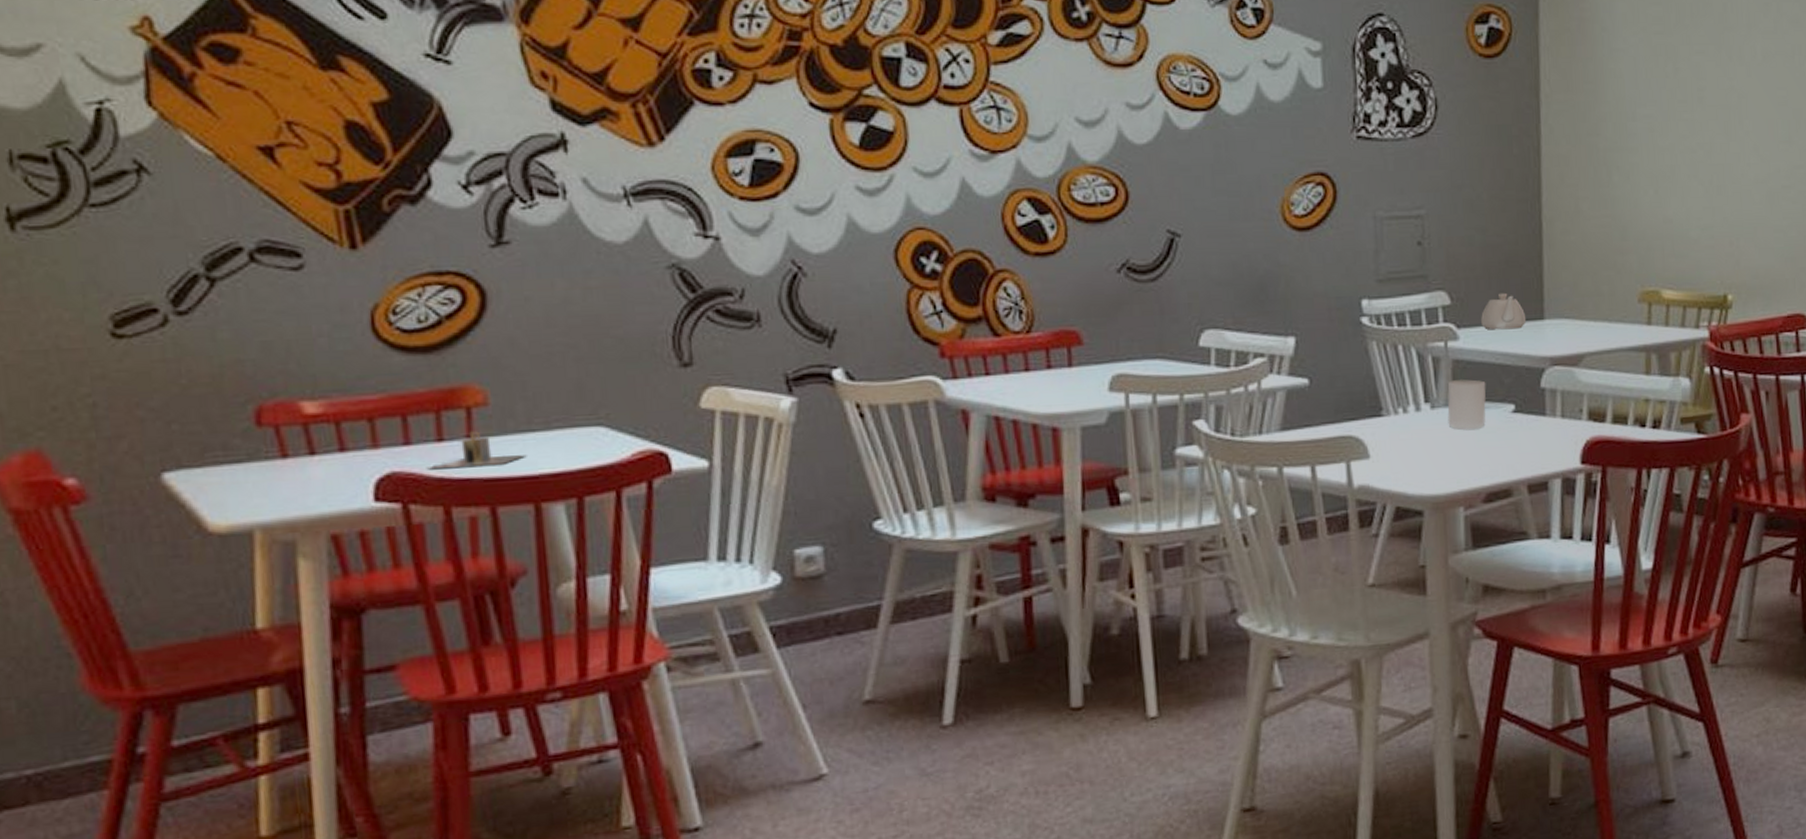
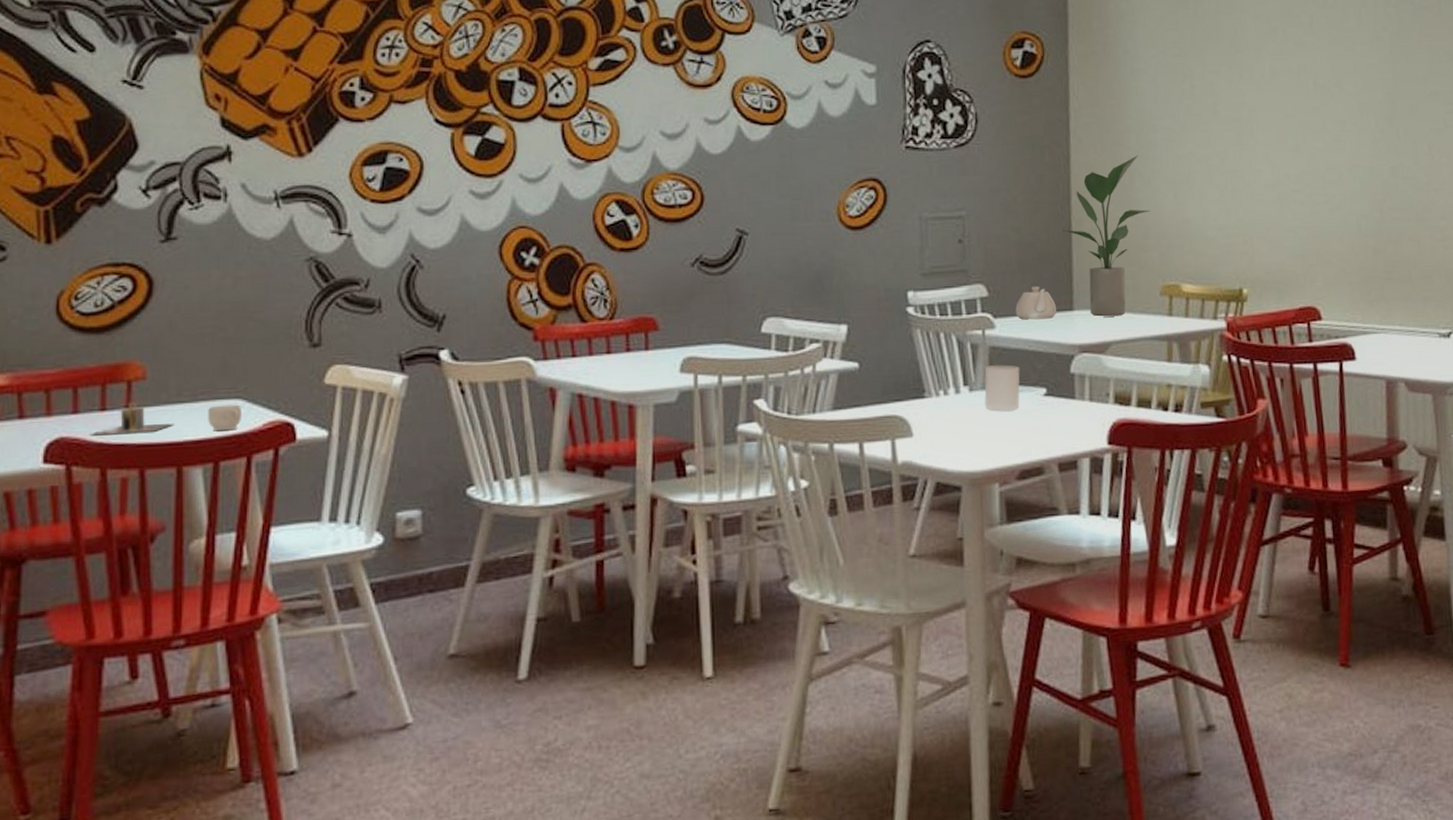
cup: none [565,432,606,463] -> present [208,404,241,431]
potted plant: none [1534,147,1629,327] -> present [1064,155,1151,317]

